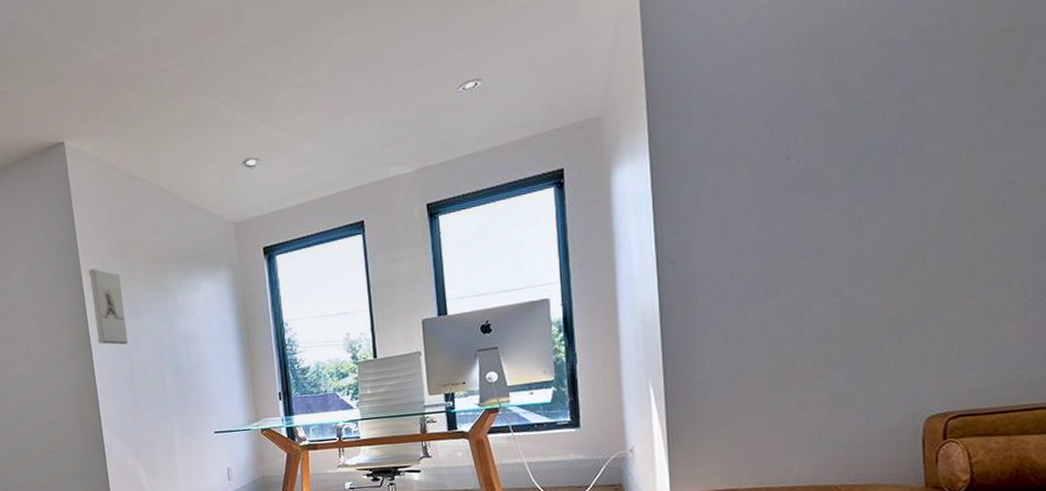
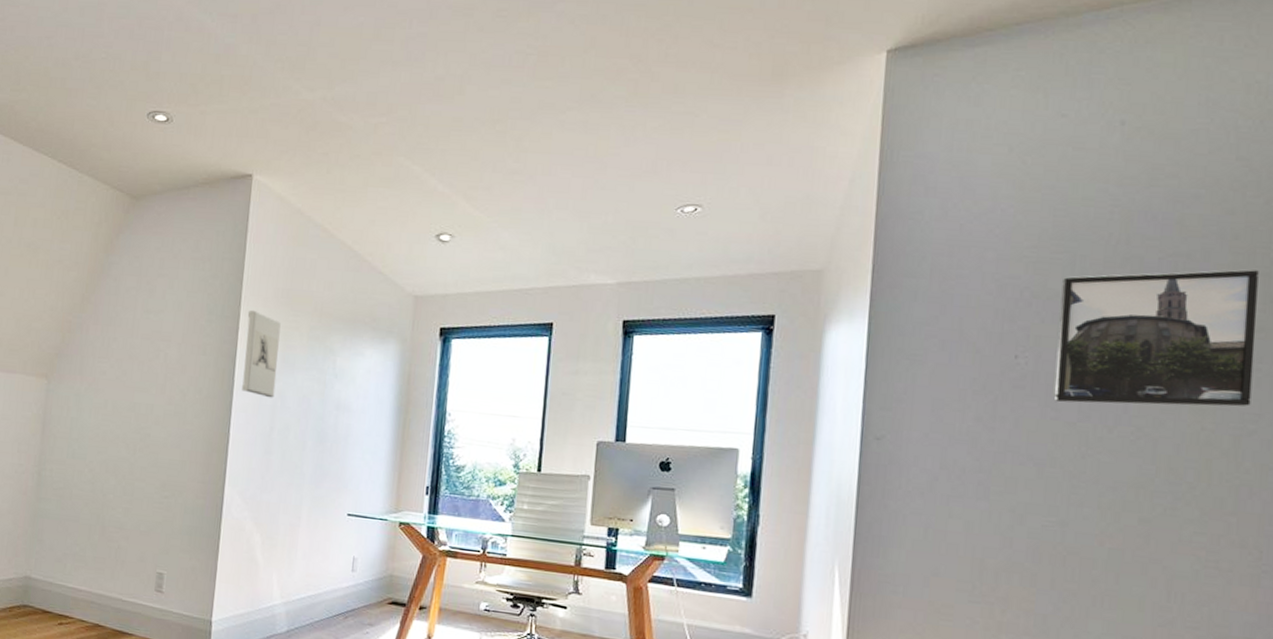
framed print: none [823,27,1006,193] -> present [1054,269,1259,407]

